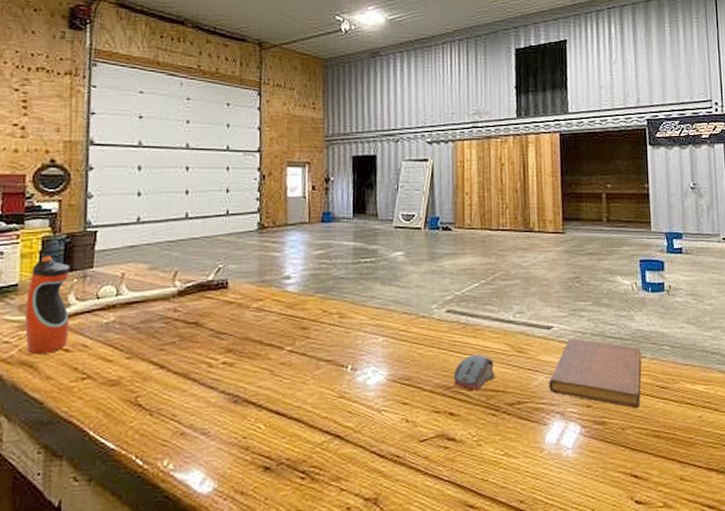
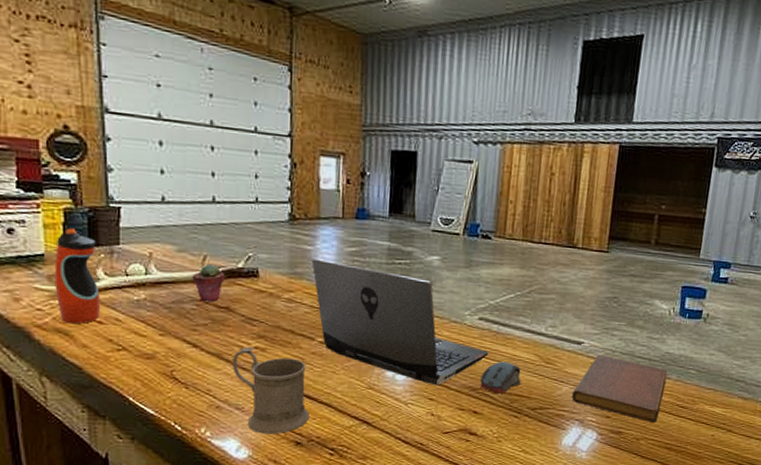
potted succulent: none [162,279,195,319] -> present [192,263,225,302]
mug: none [199,363,279,461] -> present [232,347,309,435]
laptop computer: none [279,263,460,388] -> present [311,257,489,386]

